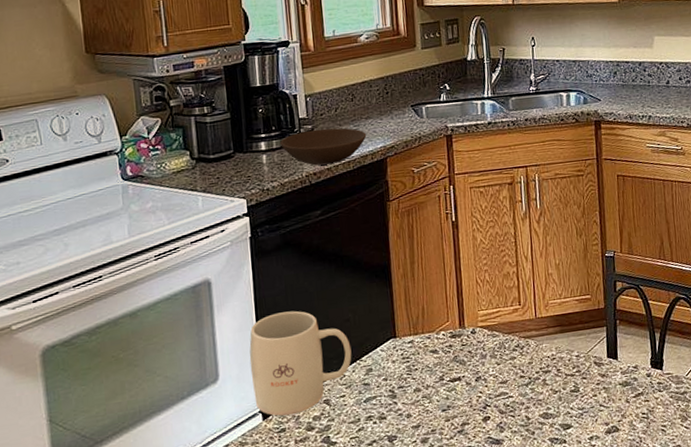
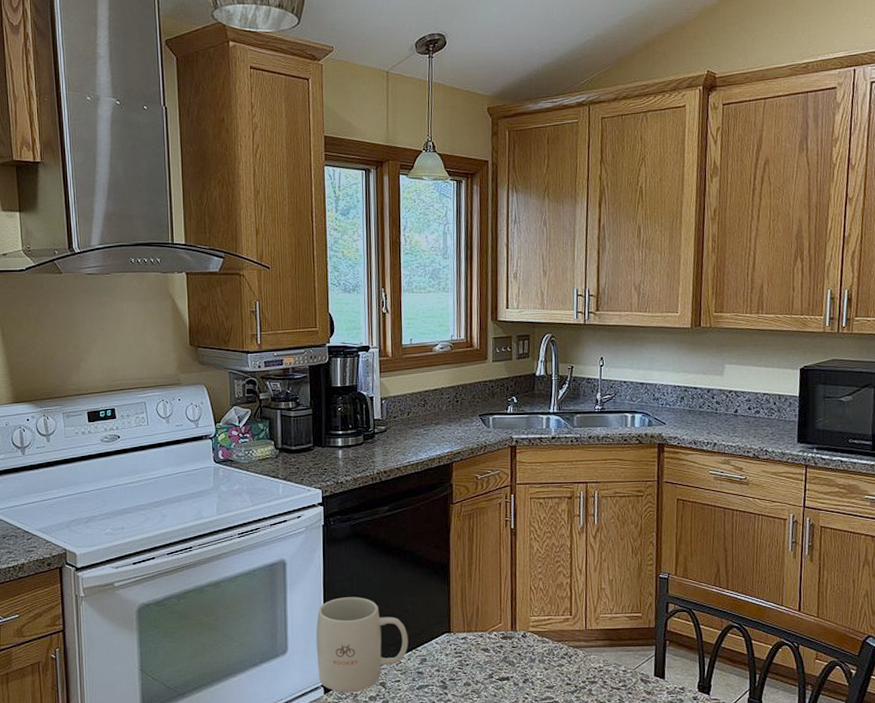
bowl: present [280,128,367,166] -> none [355,430,435,465]

